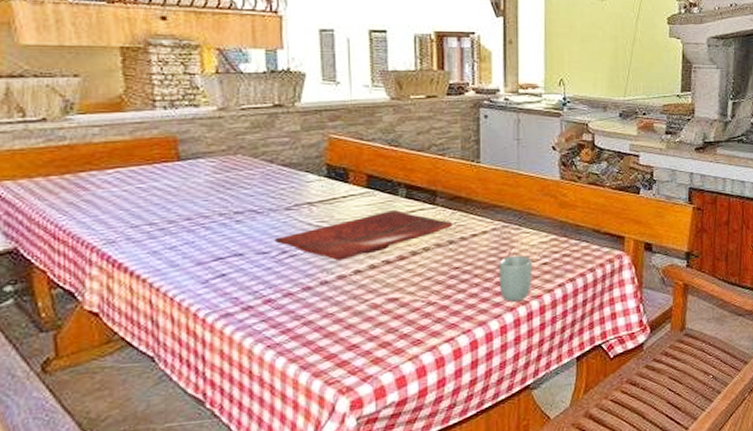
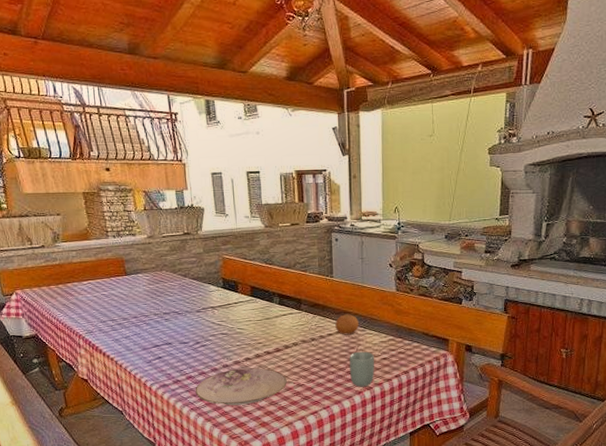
cutting board: present [275,210,453,260] -> none [191,314,314,350]
plate: none [275,283,413,338] -> present [195,368,287,405]
fruit: none [481,209,512,236] -> present [335,314,359,335]

